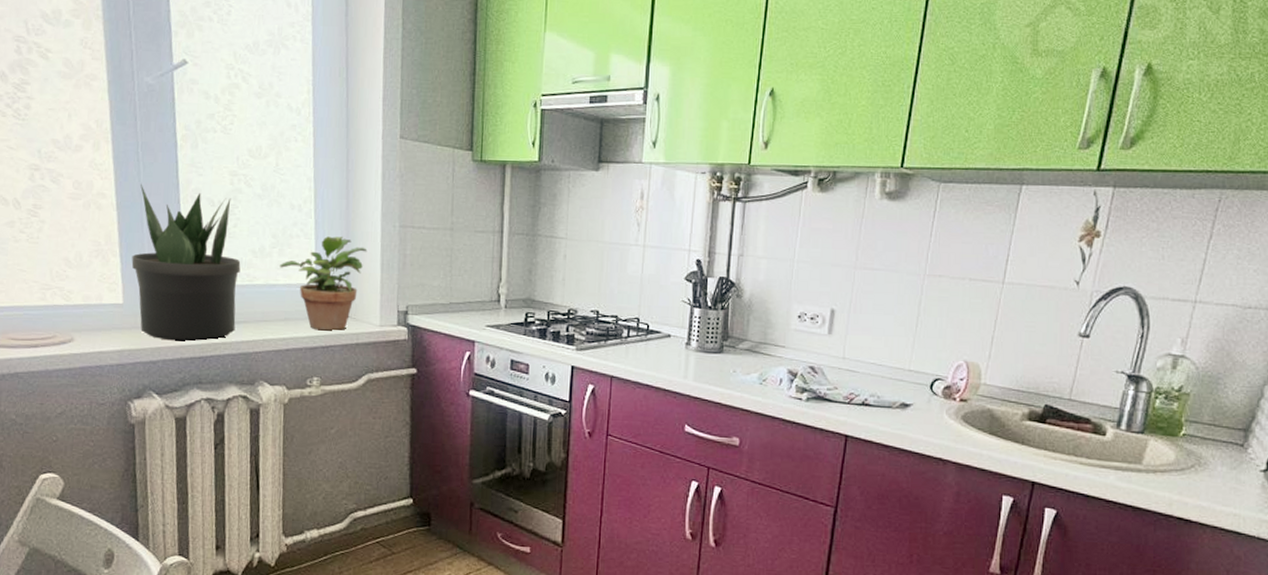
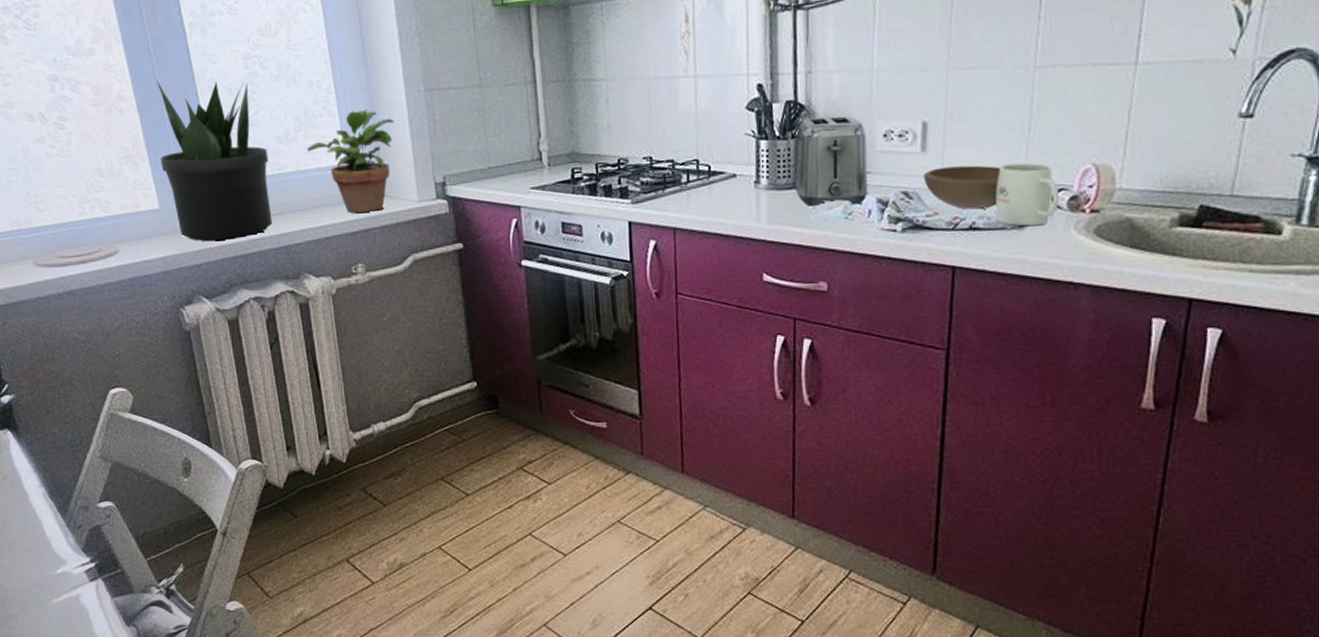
toaster: none [719,293,784,373] -> present [794,115,869,206]
bowl: none [828,349,892,389] -> present [923,165,1001,210]
mug: none [883,353,937,408] -> present [994,163,1060,227]

